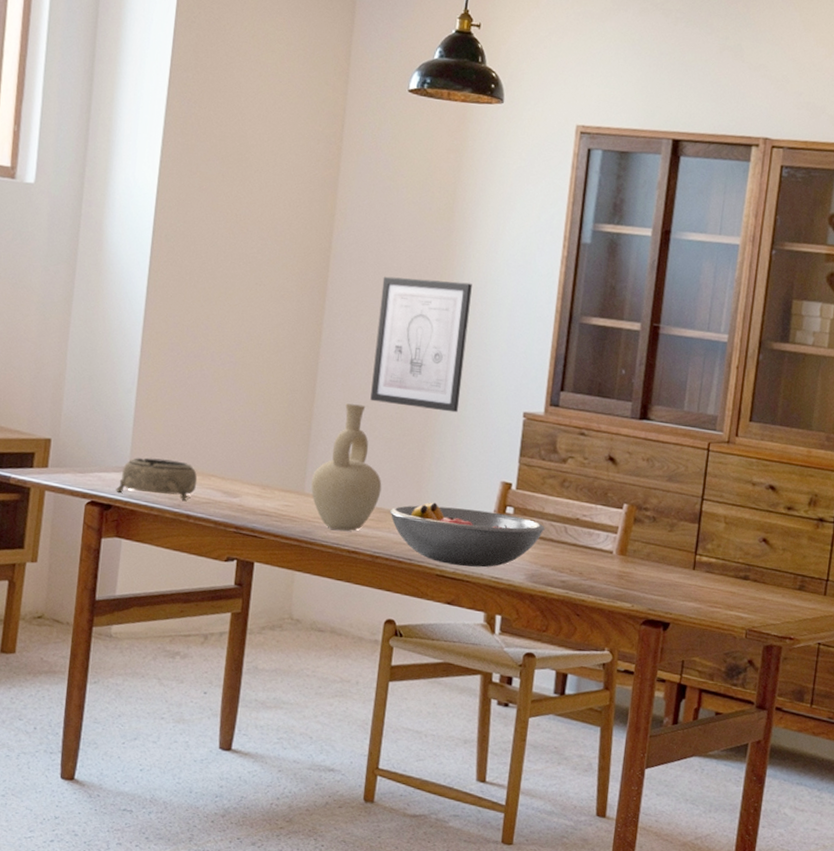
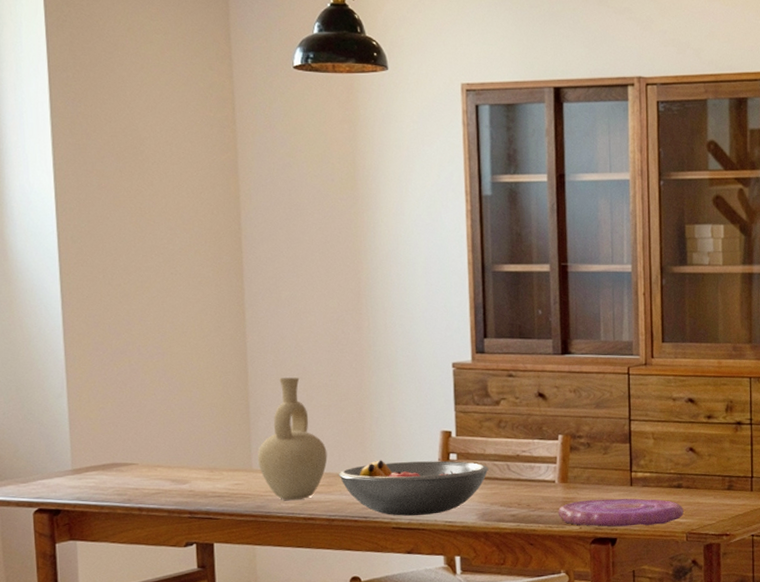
decorative bowl: present [116,457,198,501] -> none [62,457,144,496]
wall art: present [370,276,472,413] -> none [297,247,390,373]
plate: none [610,577,747,616] -> present [557,498,684,527]

